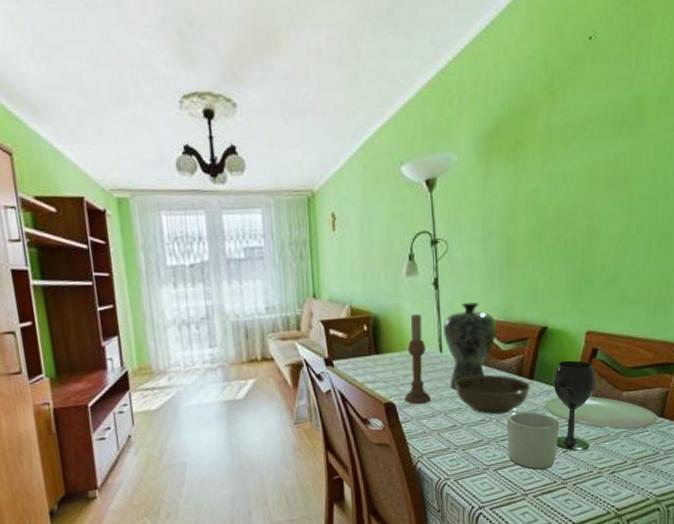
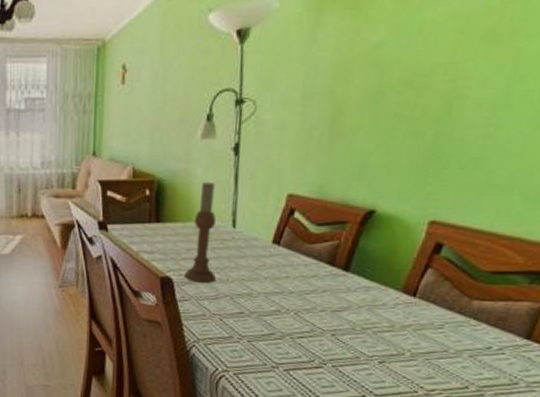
vase: present [444,302,496,390] -> none [239,173,308,272]
bowl: present [454,374,531,415] -> none [246,258,345,307]
mug: present [507,411,559,470] -> none [304,307,378,379]
plate: present [544,396,658,430] -> none [360,296,523,350]
wine glass: present [553,360,596,451] -> none [370,253,436,365]

